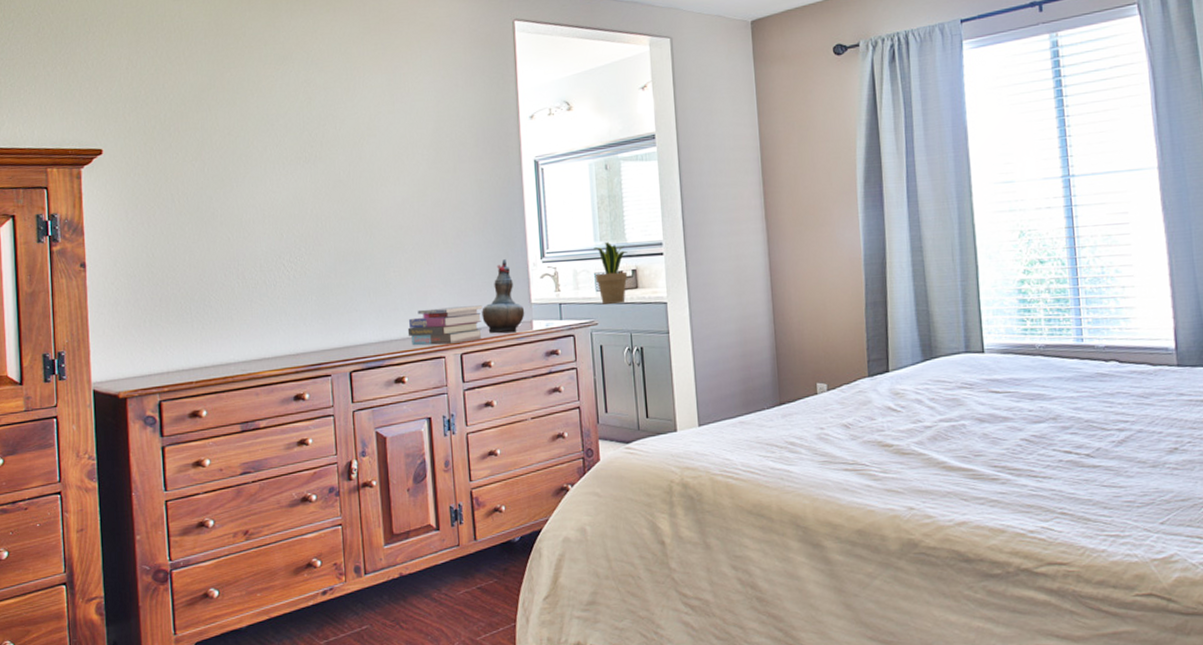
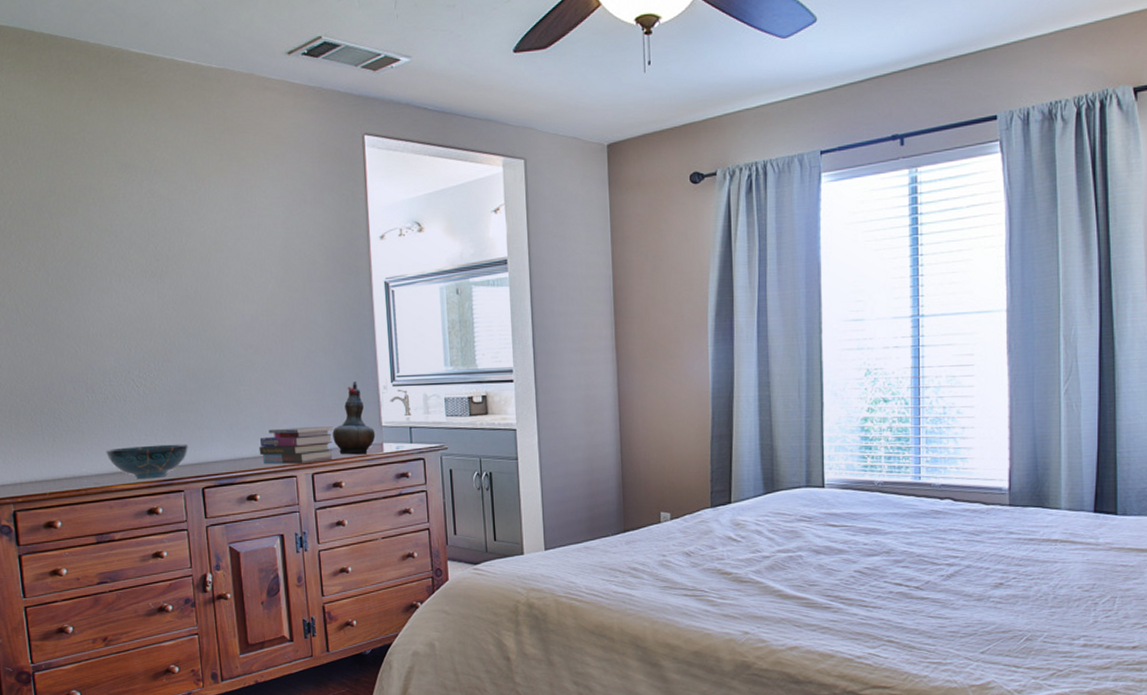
decorative bowl: none [254,327,338,365] -> present [106,444,189,480]
potted plant: present [594,241,628,304] -> none [444,367,478,429]

